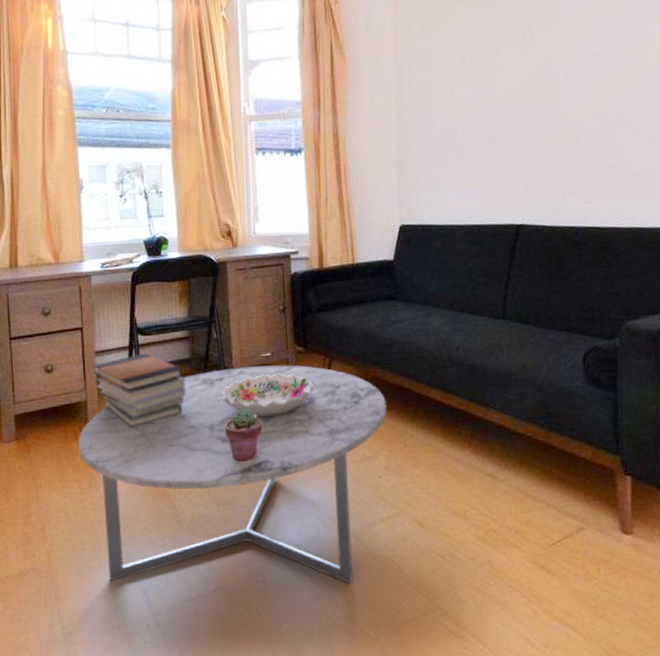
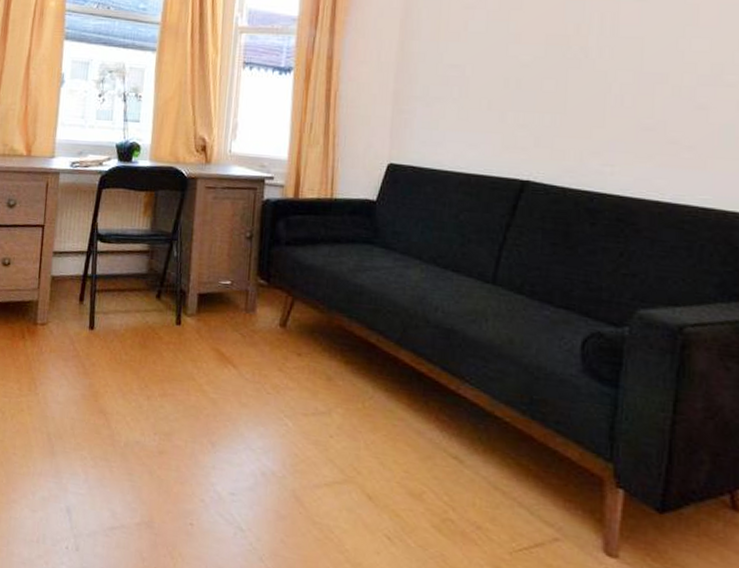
coffee table: present [78,365,388,584] -> none [23,290,349,547]
book stack: present [93,353,186,428] -> none [48,260,138,337]
decorative bowl: present [222,373,315,416] -> none [174,302,273,349]
potted succulent: present [225,407,262,462] -> none [172,335,212,393]

